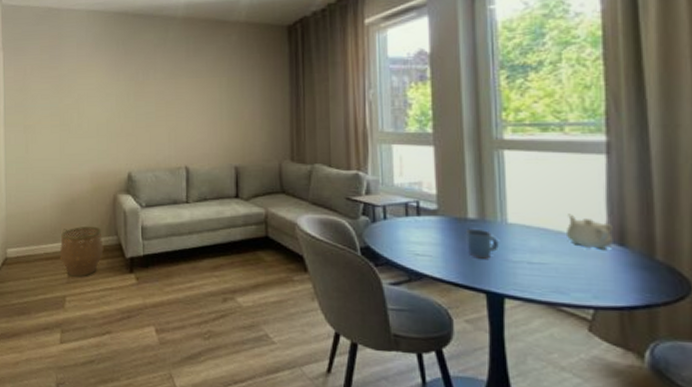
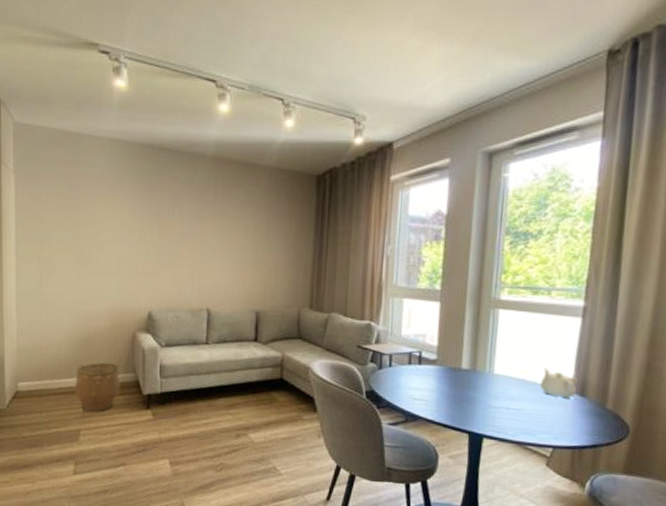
mug: present [466,230,499,259] -> none [458,378,485,404]

